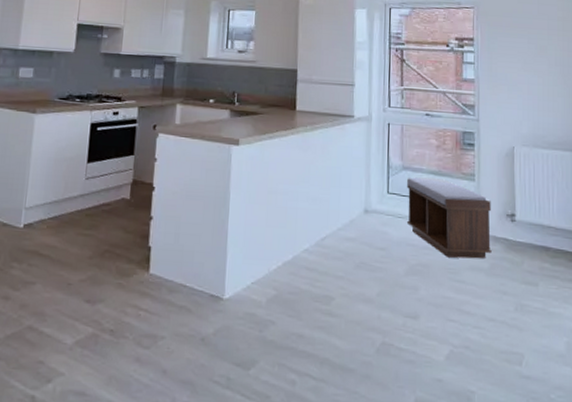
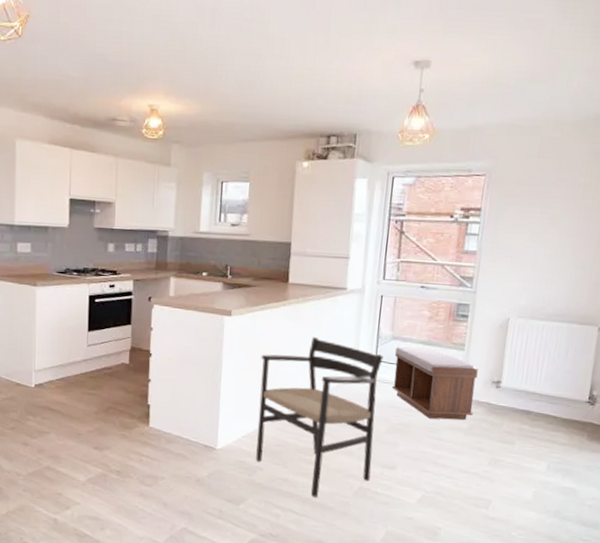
chair: none [267,167,395,357] -> present [256,336,383,497]

